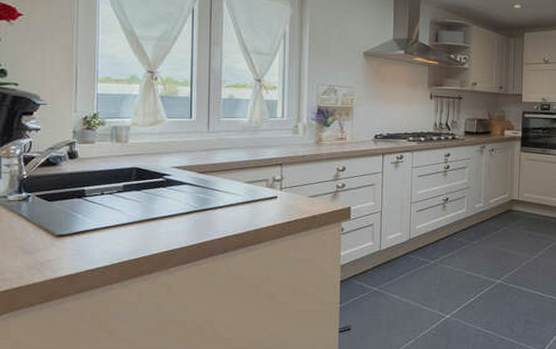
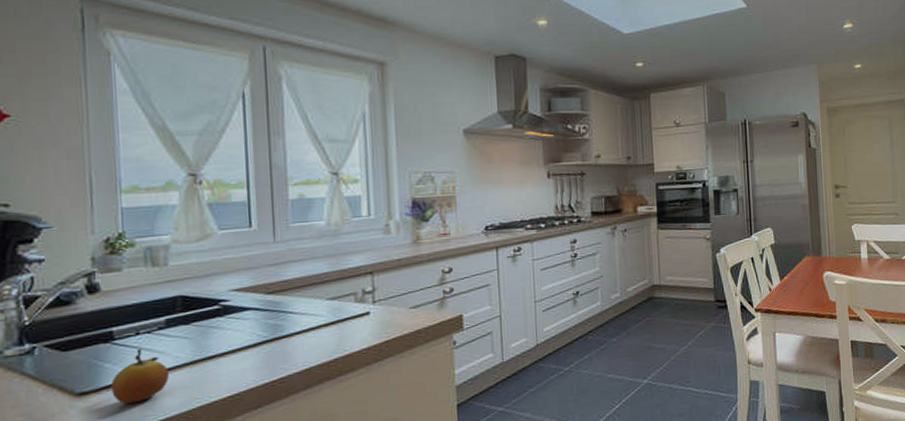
fruit: none [81,206,123,248] -> present [111,349,169,405]

